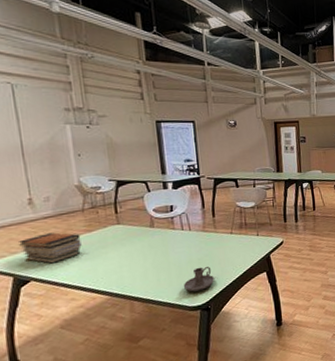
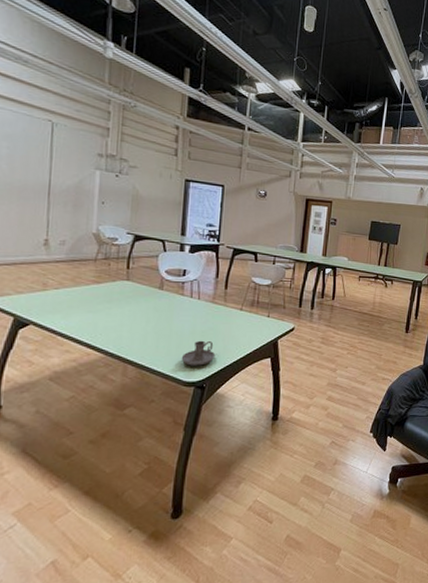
book stack: present [17,232,82,264] -> none [25,278,88,310]

